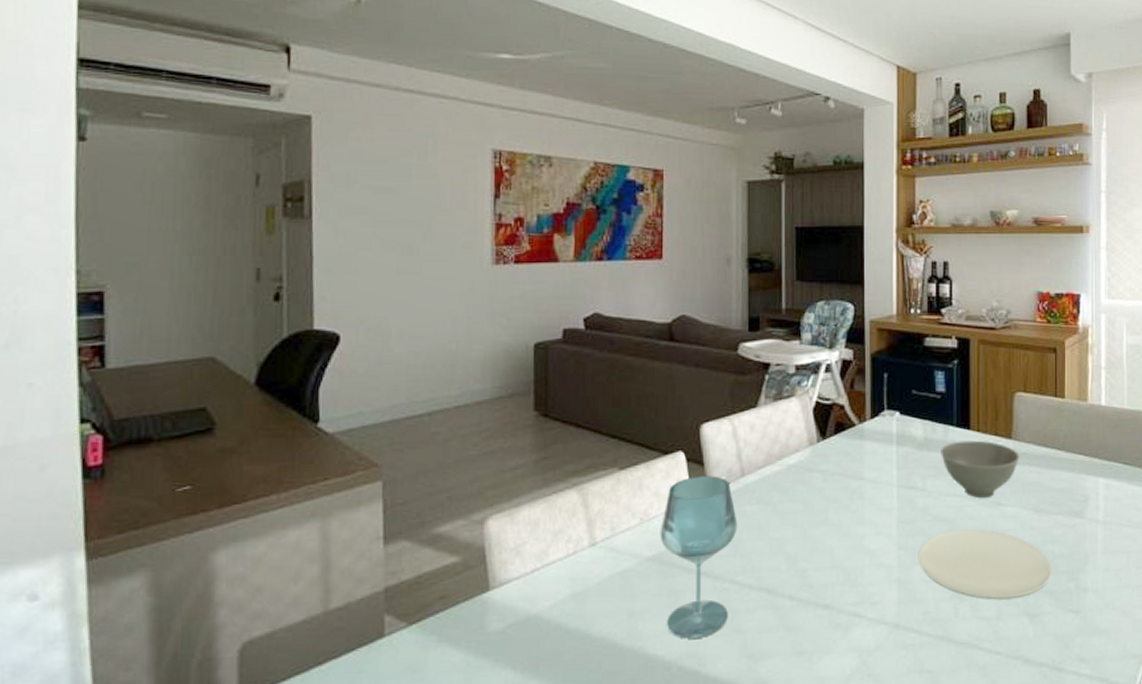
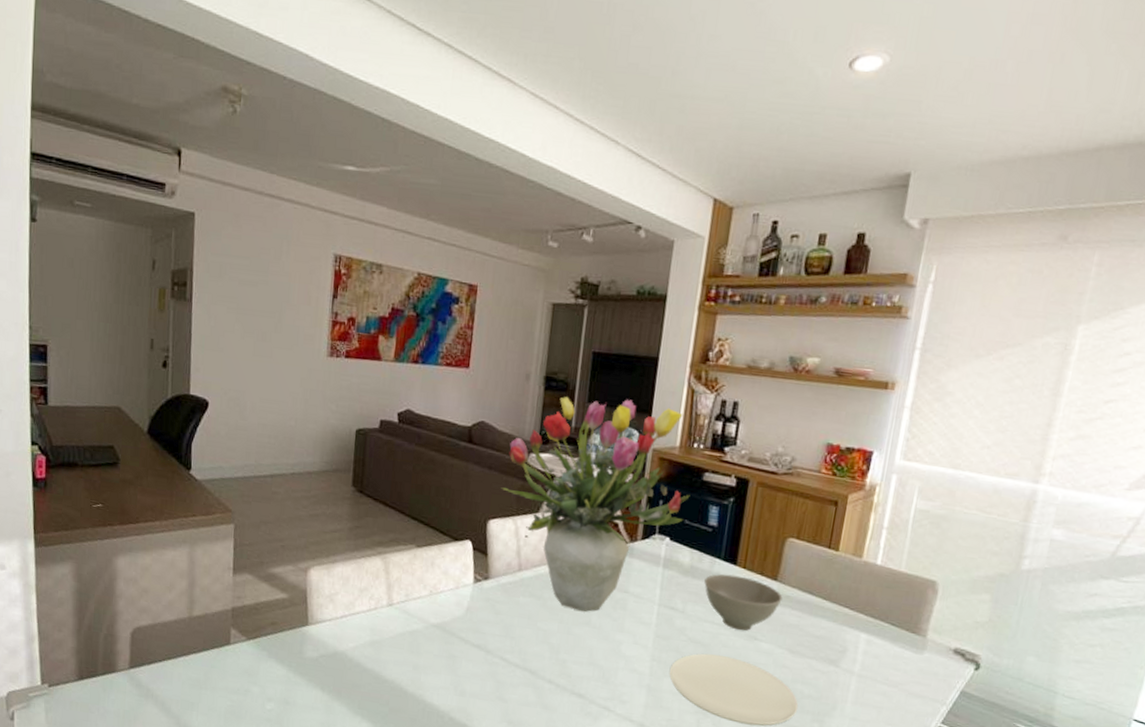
wine glass: present [660,476,738,639] -> none [444,564,511,699]
flower arrangement: none [712,272,914,509] -> present [501,397,690,612]

